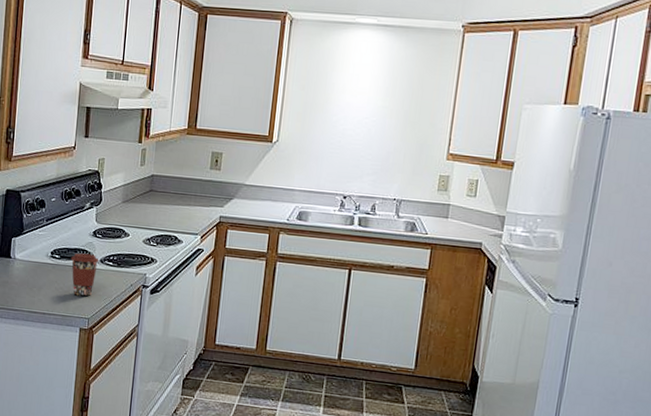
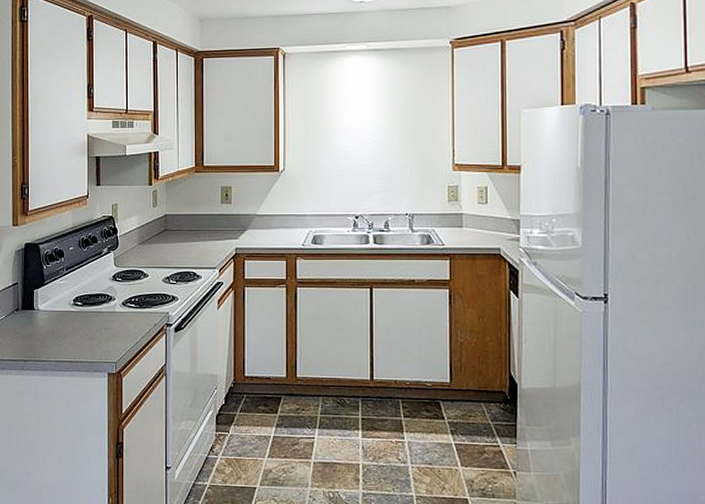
coffee cup: present [71,253,99,297] -> none [93,298,121,341]

